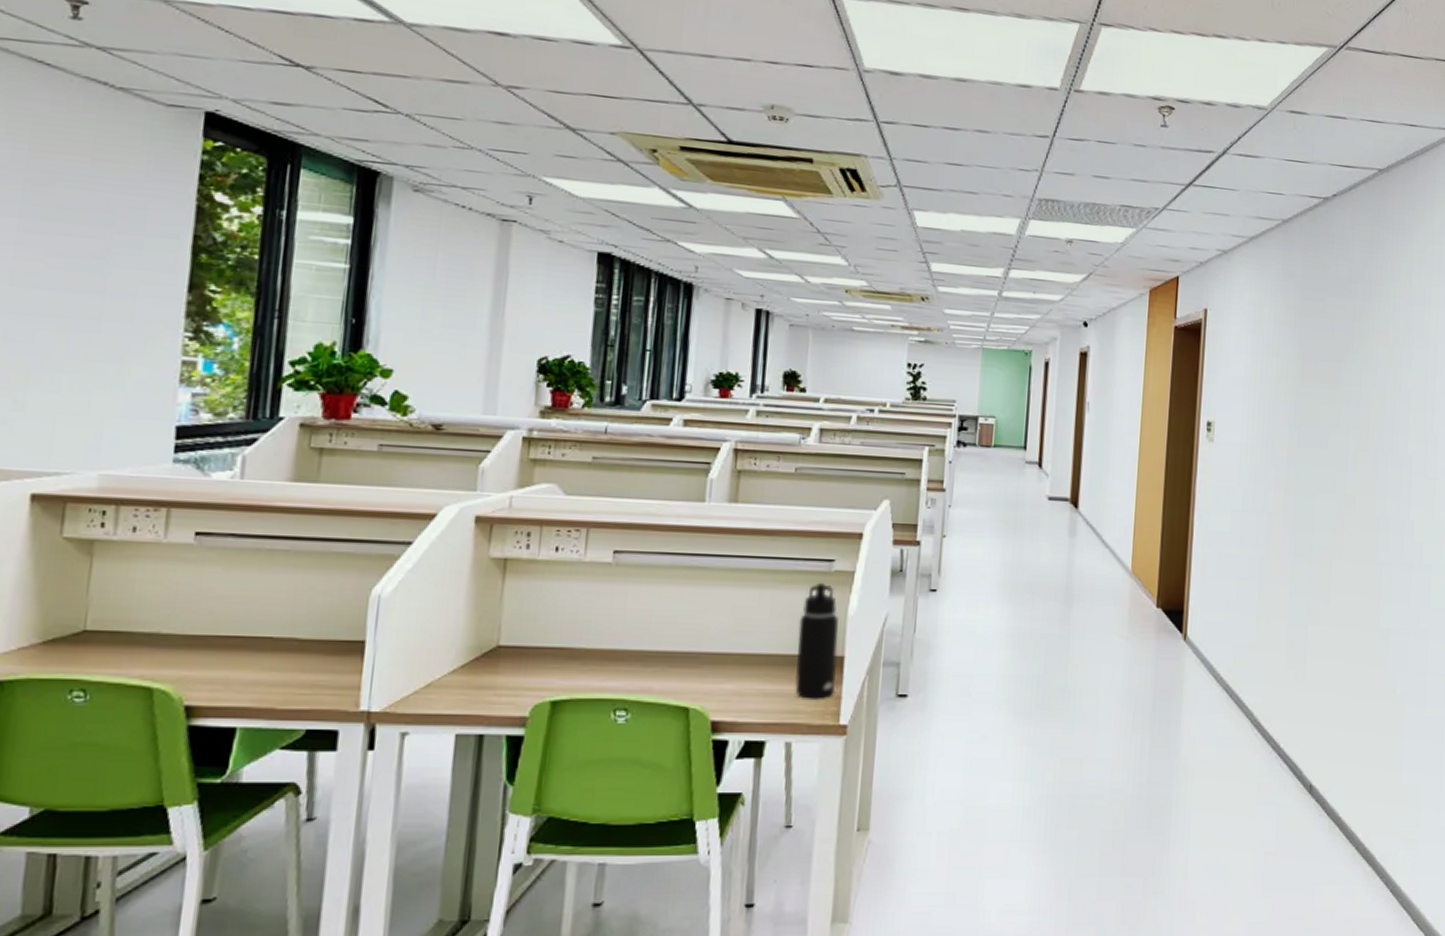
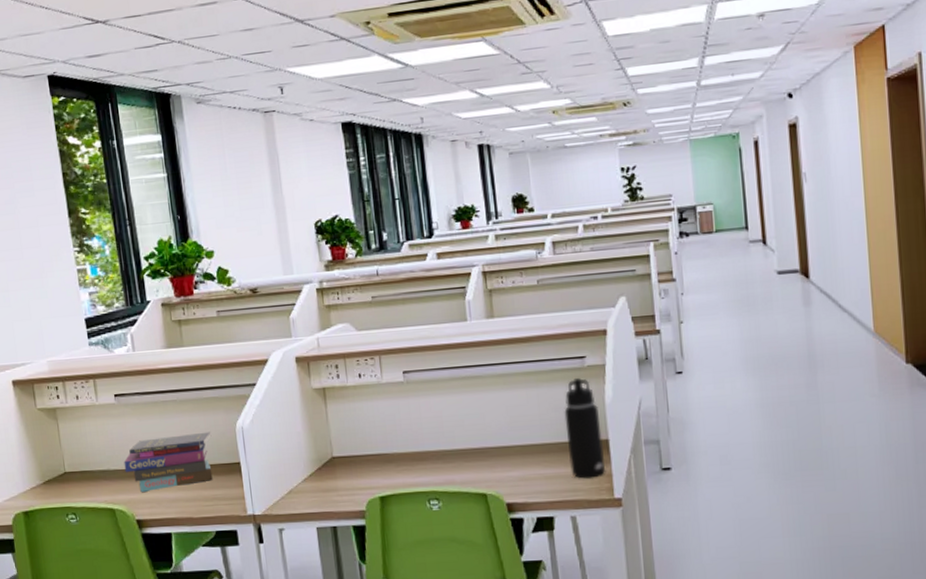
books: none [184,596,332,668] -> present [124,431,213,492]

